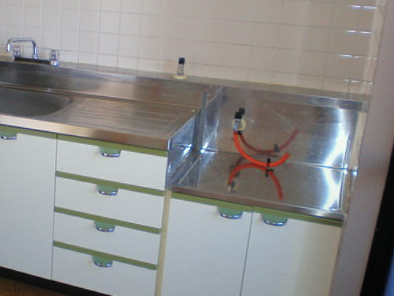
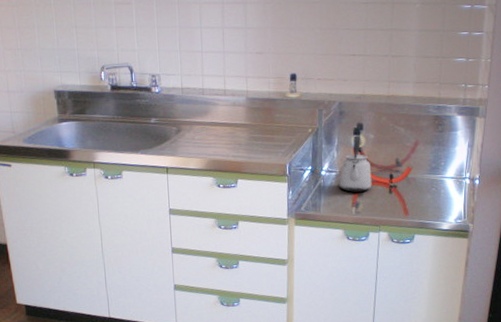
kettle: none [217,119,250,172] -> present [339,135,372,192]

